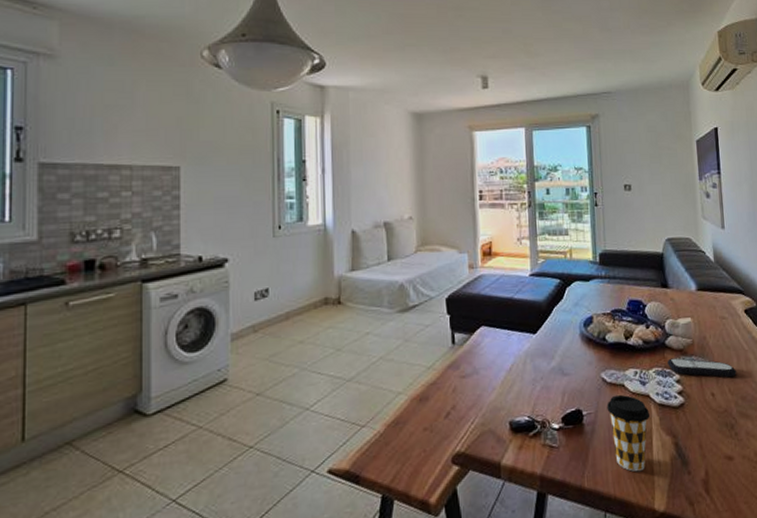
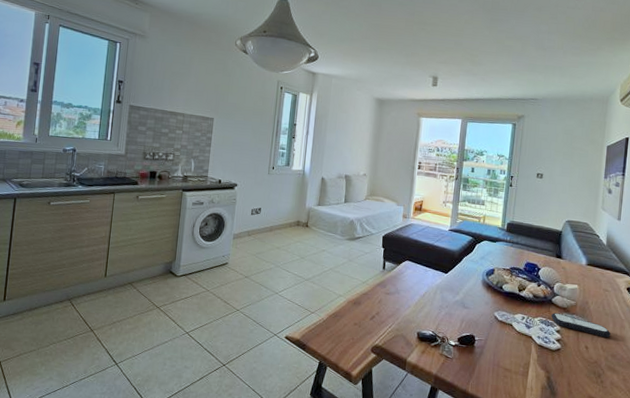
coffee cup: present [607,394,650,472] -> none [495,331,530,391]

